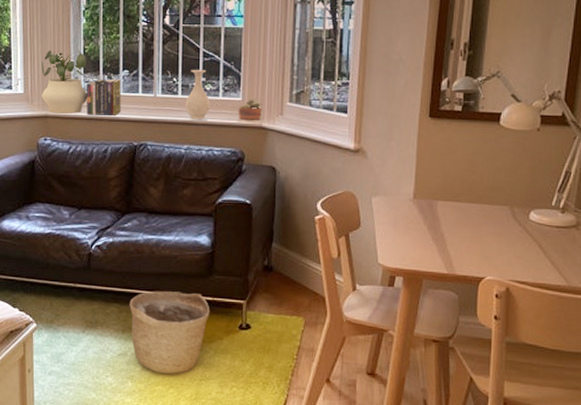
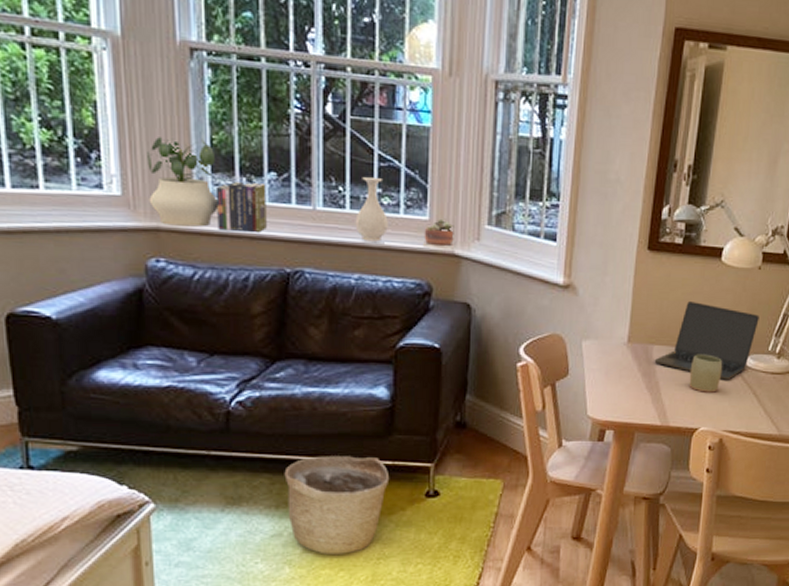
laptop: none [439,161,541,233] -> present [654,301,759,380]
mug: none [473,209,506,244] -> present [689,354,723,393]

